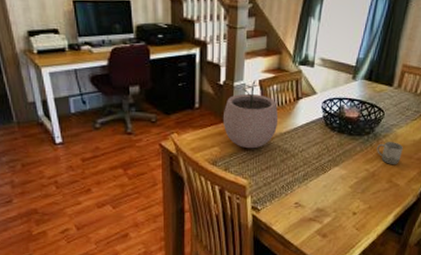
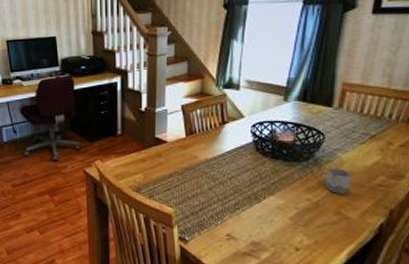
plant pot: present [222,80,279,149] -> none [145,105,204,176]

